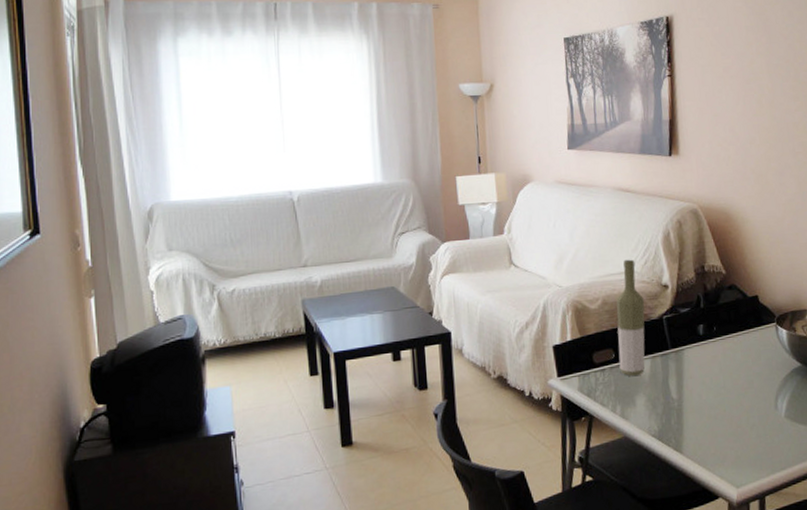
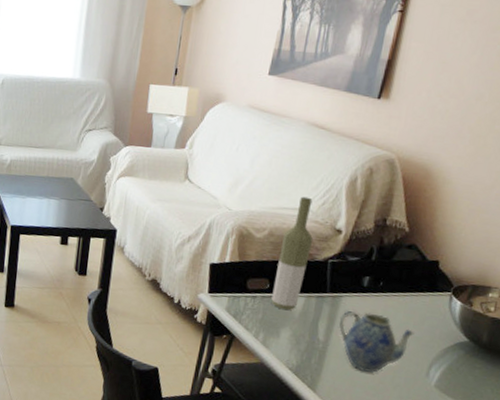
teapot: none [686,359,755,421] -> present [339,311,415,373]

